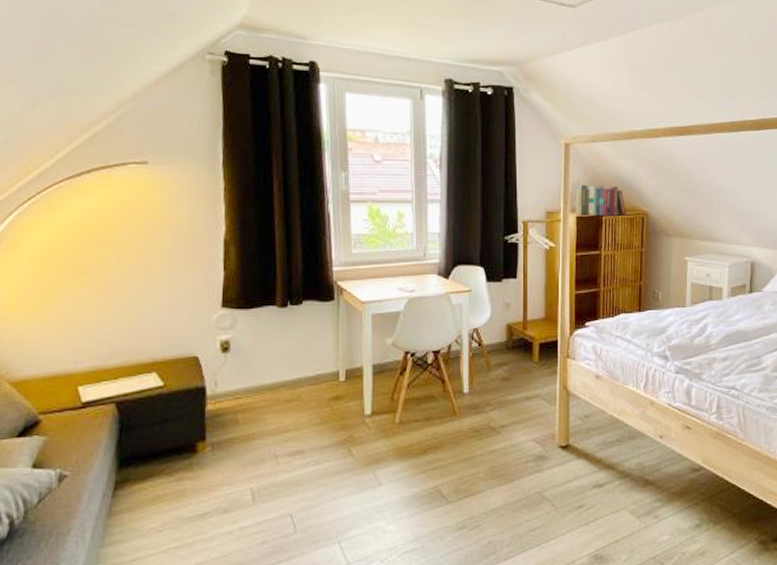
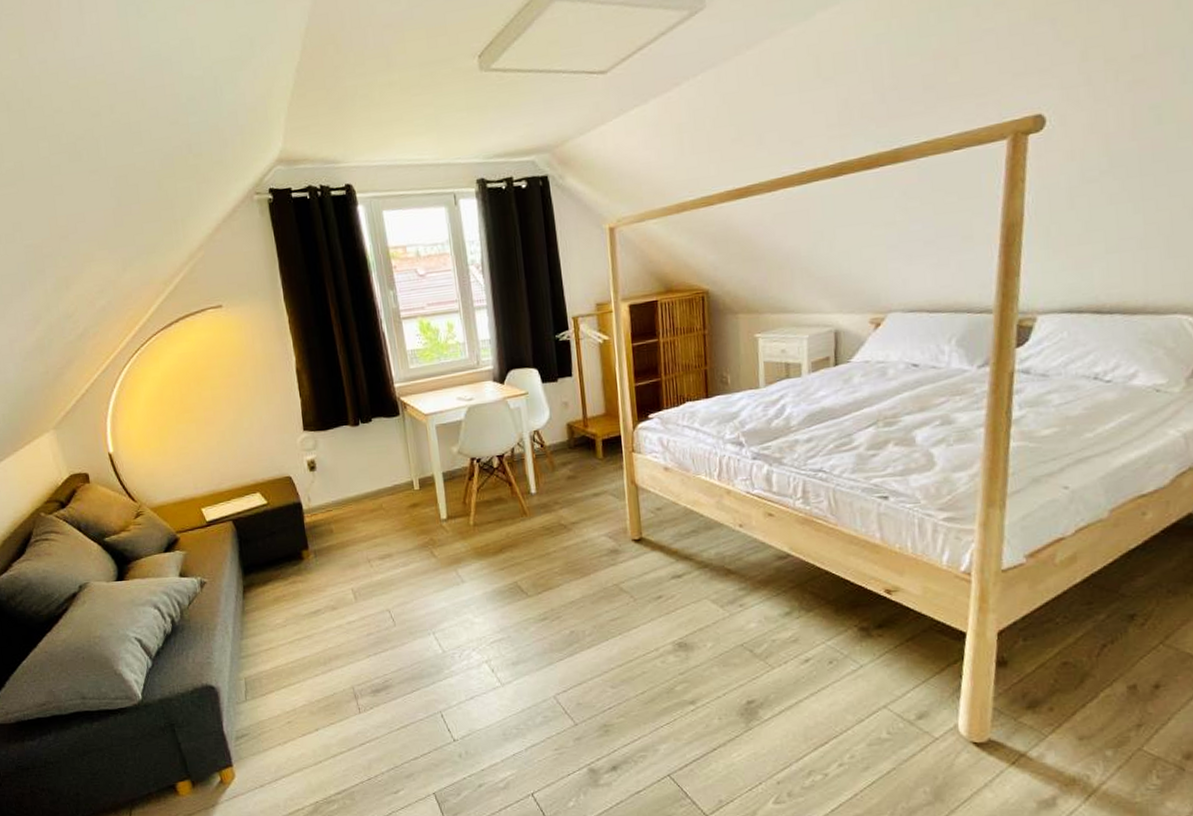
books: present [575,184,626,217] -> none [625,266,684,305]

